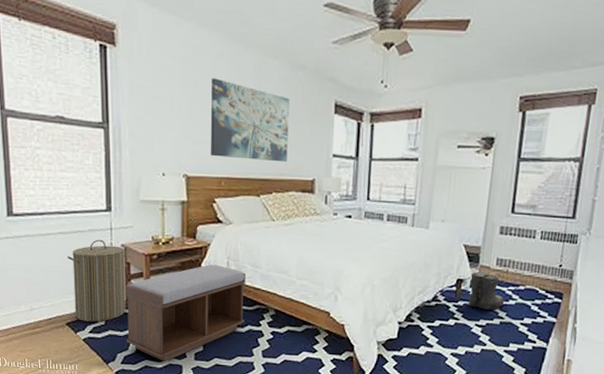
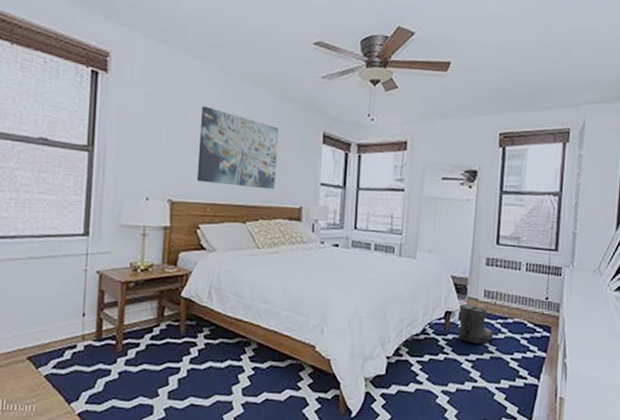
laundry hamper: present [68,239,128,322] -> none [36,265,103,356]
bench: present [124,264,246,362] -> none [92,293,228,402]

